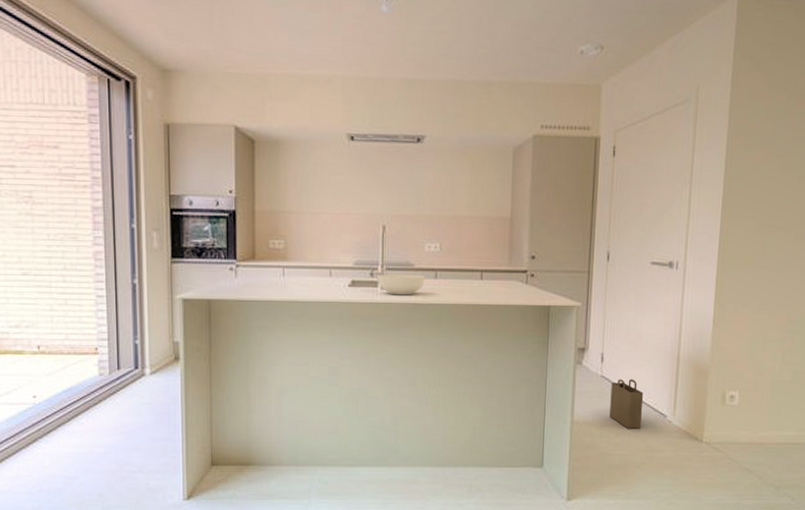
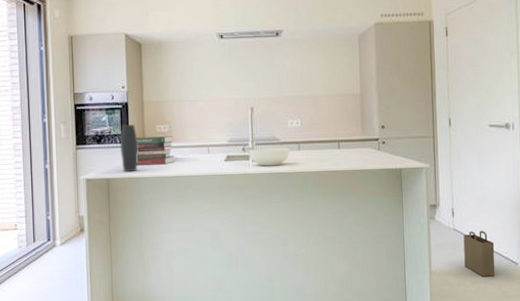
vase: none [224,236,247,293] -> present [120,123,139,172]
books: none [244,253,291,287] -> present [136,136,176,166]

